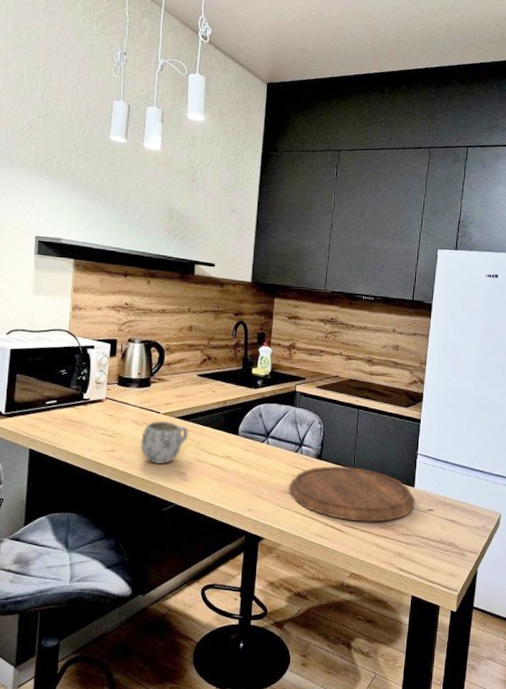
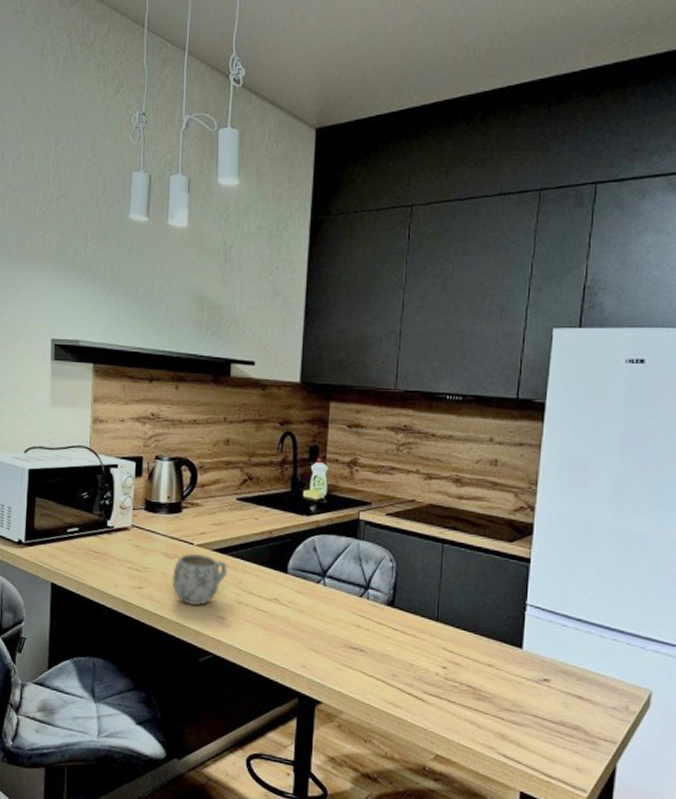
cutting board: present [289,465,415,522] -> none [352,615,524,691]

